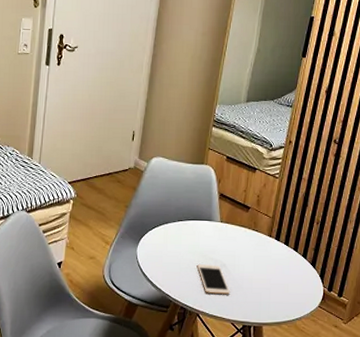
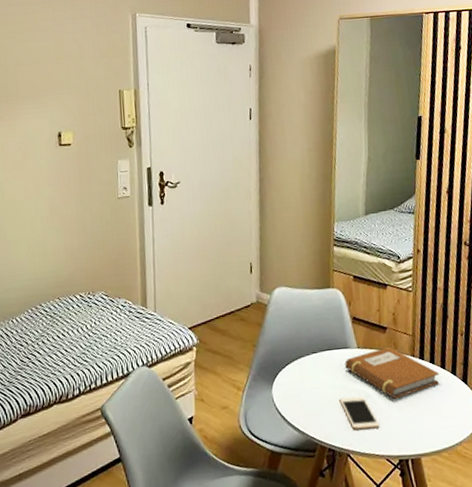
notebook: none [207,224,291,271] -> present [345,346,439,399]

